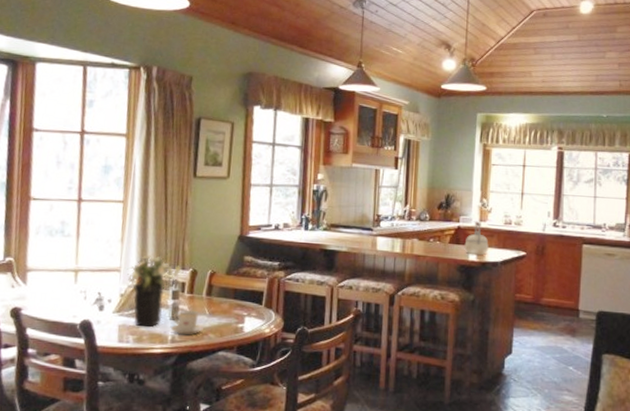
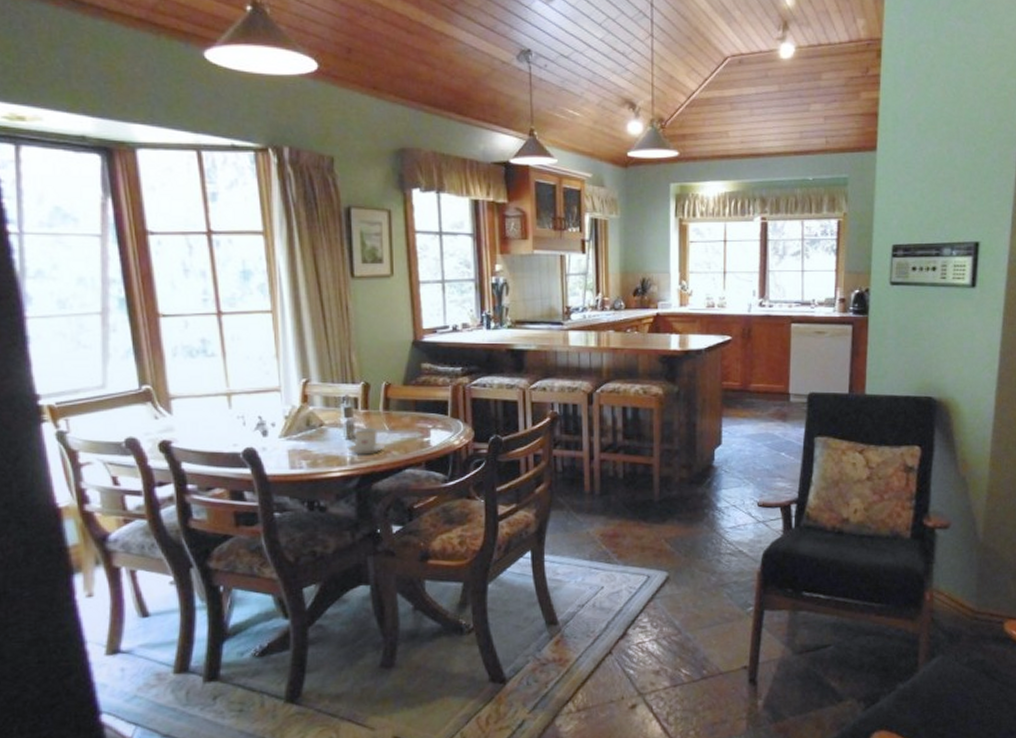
flower arrangement: present [127,252,186,328] -> none [288,366,357,450]
kettle: present [464,221,489,256] -> none [665,306,691,344]

